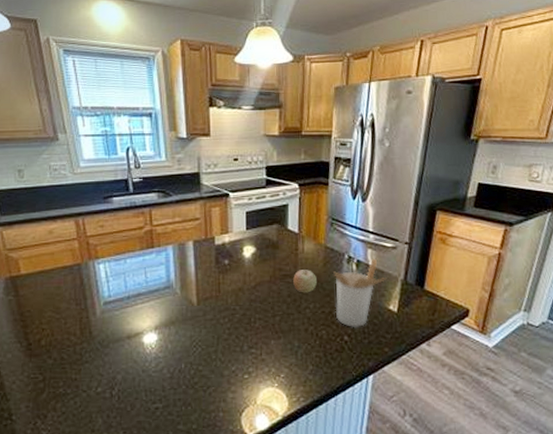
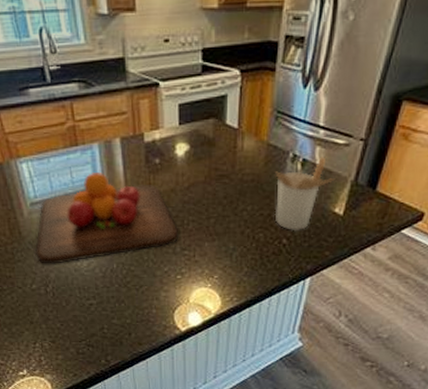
chopping board: none [103,273,247,365] -> present [34,172,179,264]
fruit: present [293,268,317,293] -> none [230,168,256,195]

